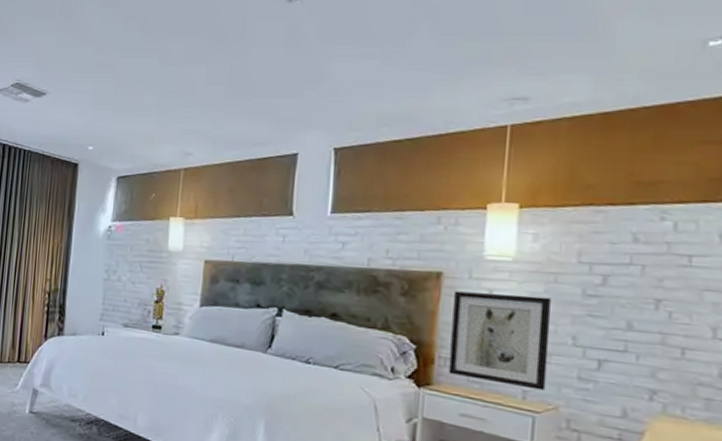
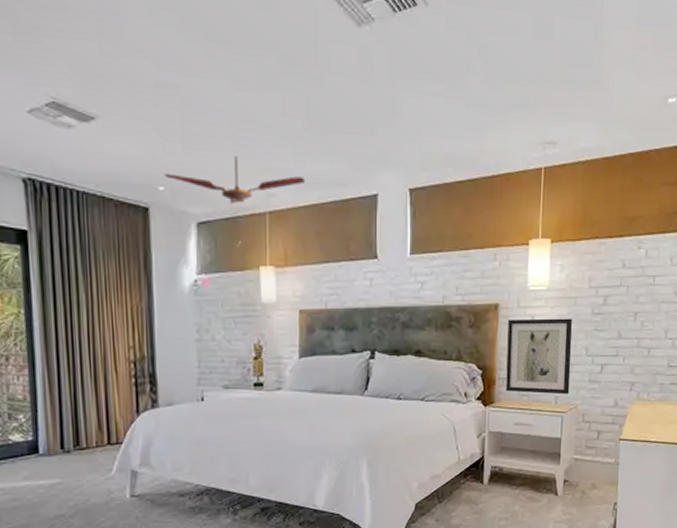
ceiling fan: none [94,120,222,162] -> present [164,156,305,205]

